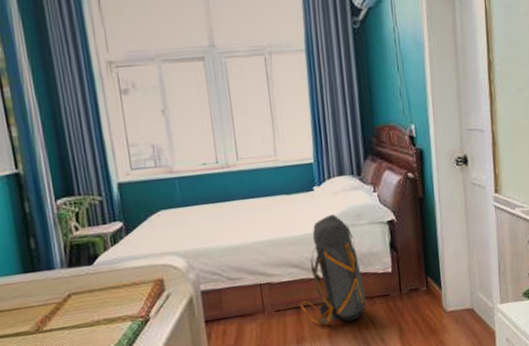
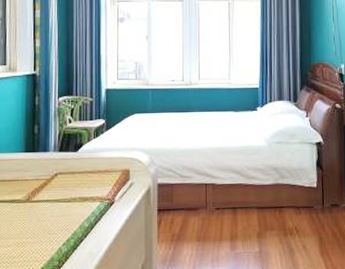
backpack: present [299,214,366,325] -> none [236,132,292,226]

